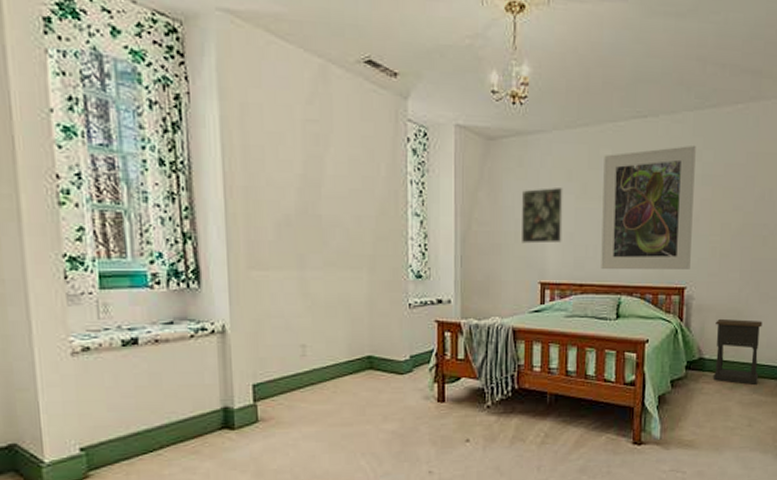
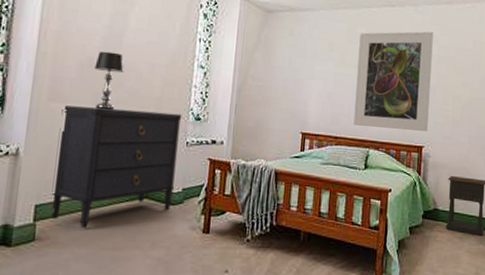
dresser: none [264,272,401,406] -> present [50,105,182,229]
table lamp: none [293,205,327,275] -> present [94,51,124,111]
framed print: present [522,188,563,244] -> none [288,54,326,100]

